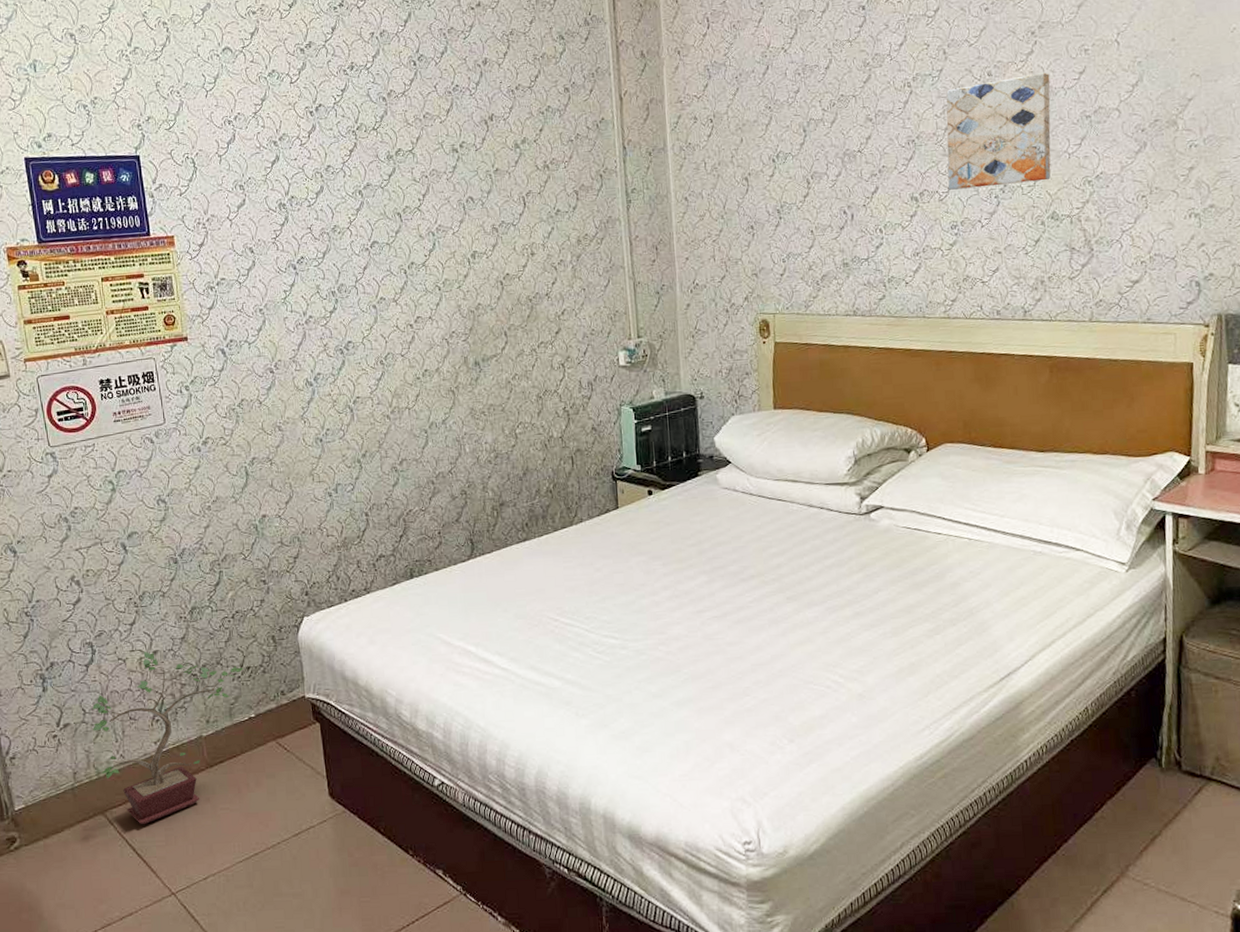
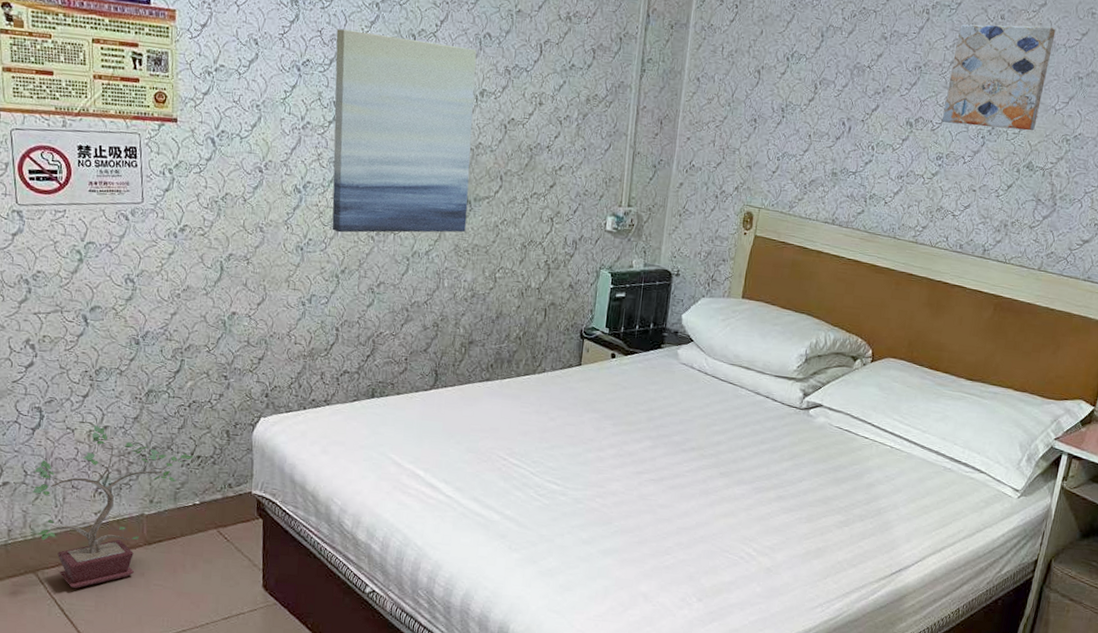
wall art: none [325,214,479,418] -> present [332,28,477,233]

